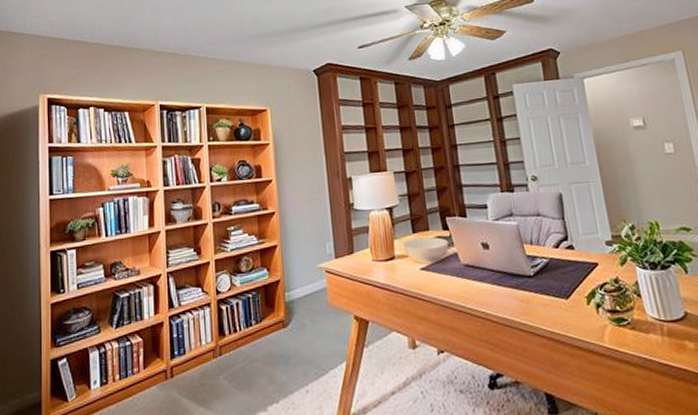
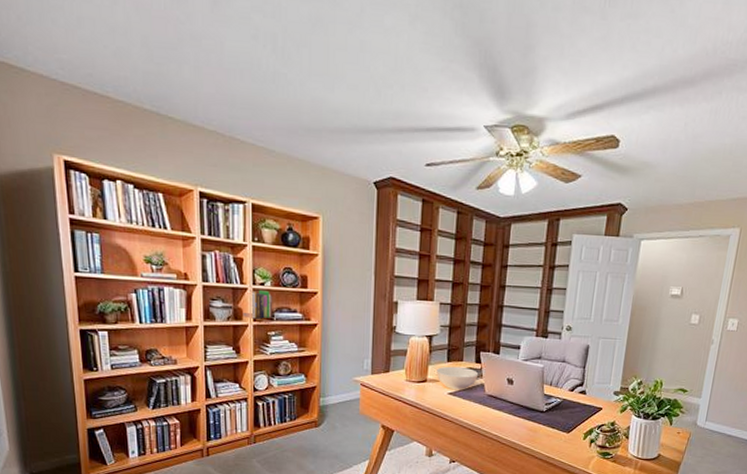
books: none [202,185,231,217] -> present [243,289,273,319]

